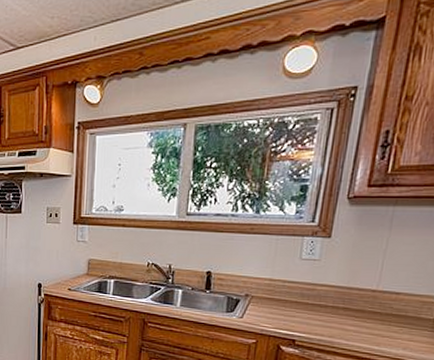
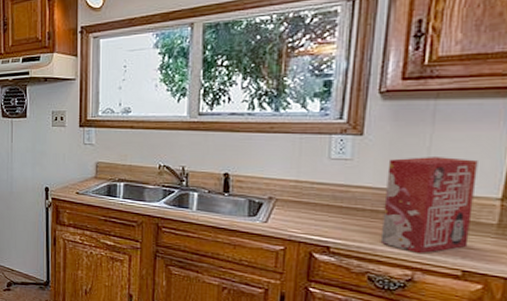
cereal box: none [338,258,424,346] -> present [380,157,478,254]

